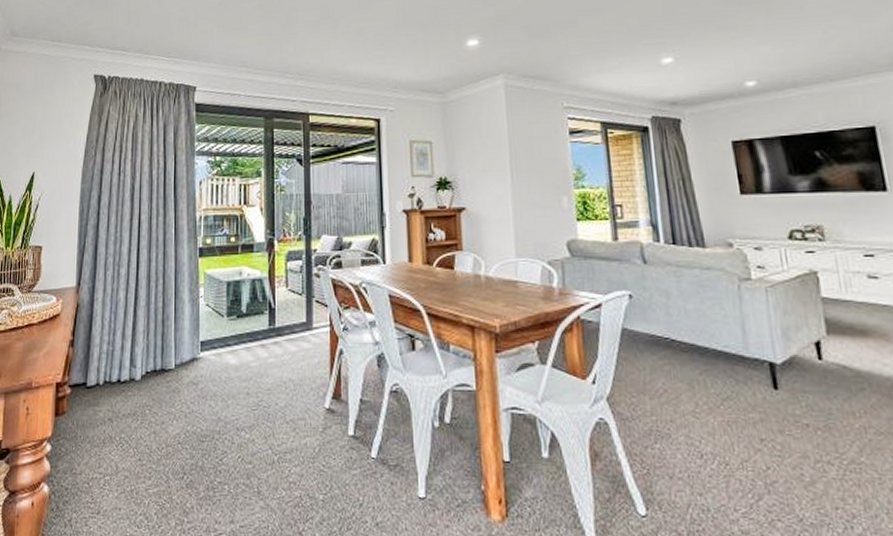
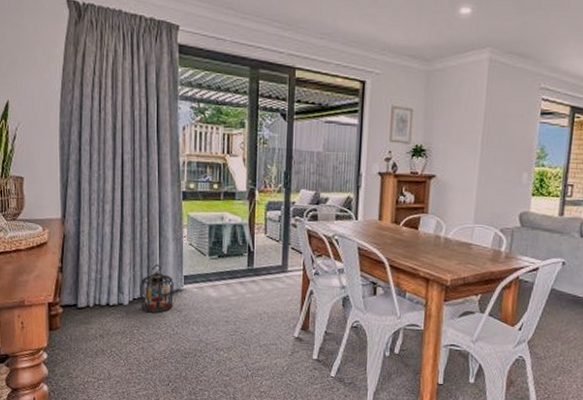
lantern: none [153,329,190,388] -> present [140,263,174,313]

